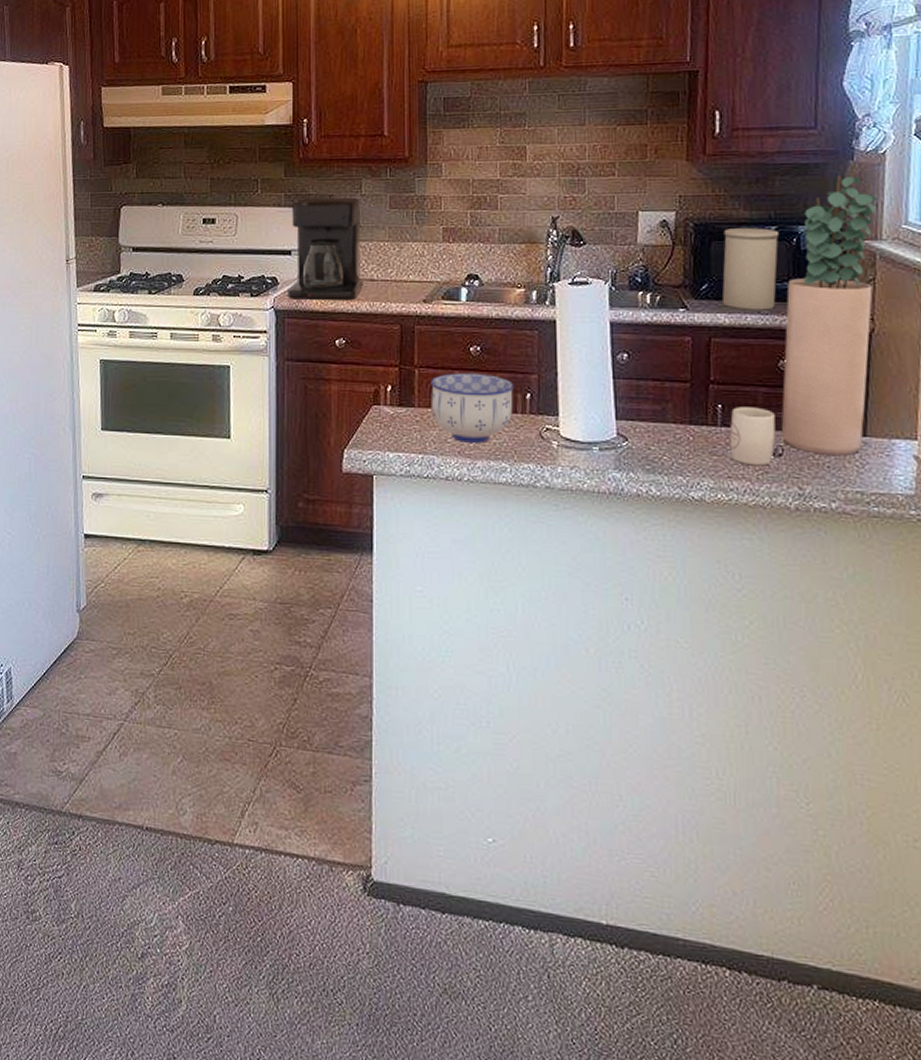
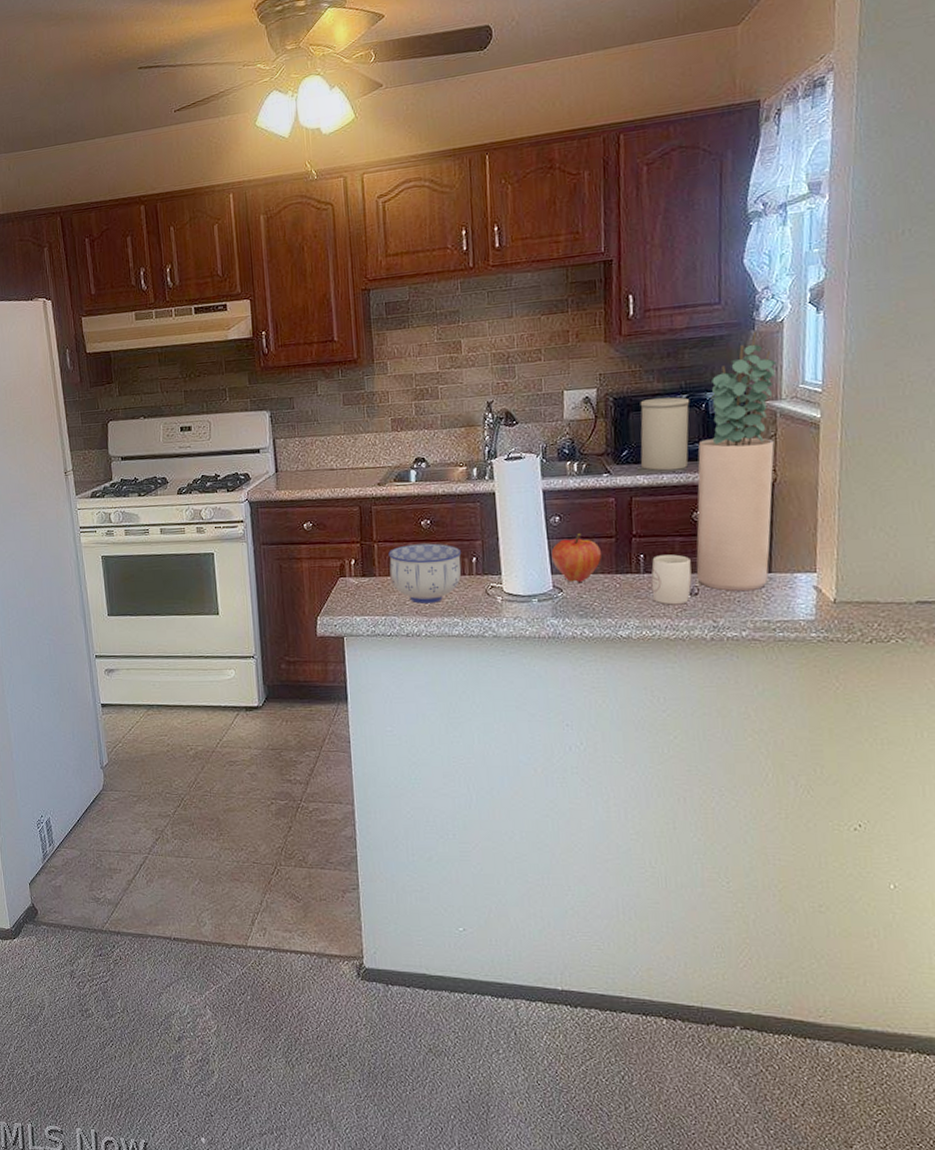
coffee maker: present [288,197,363,301] -> none [257,398,325,492]
fruit: none [616,375,675,432] -> present [551,534,602,583]

